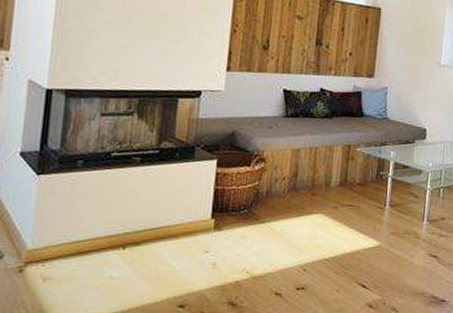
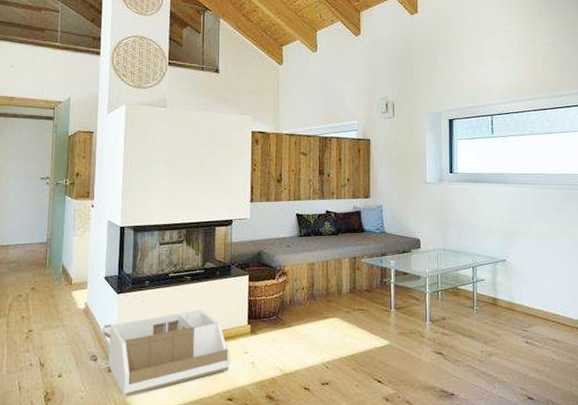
storage bin: none [12,198,184,305] -> present [102,309,229,398]

